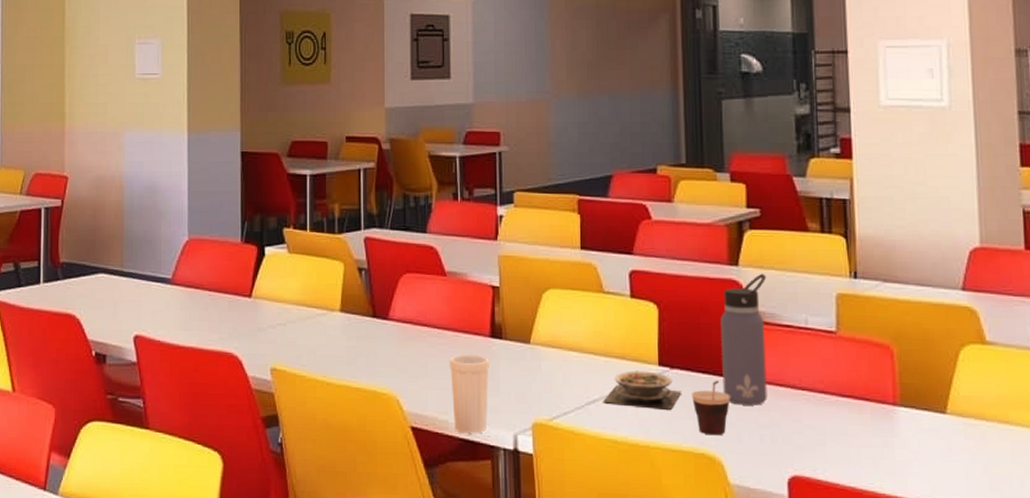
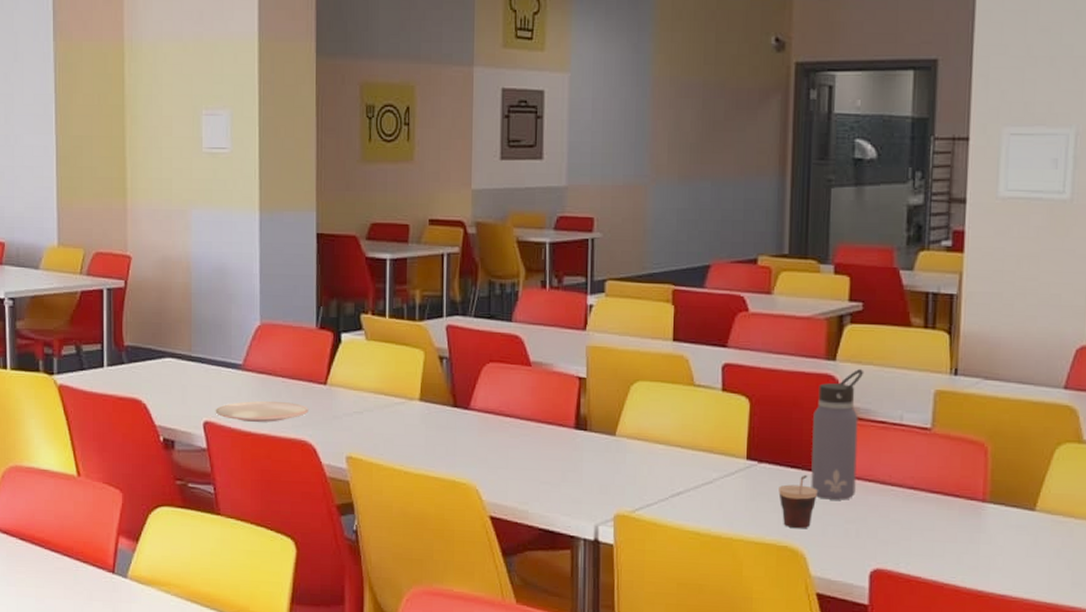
plate: none [145,314,234,335] -> present [215,400,308,422]
cup: present [449,354,489,434] -> none [531,445,573,524]
soup bowl: present [603,370,682,410] -> none [688,464,769,503]

